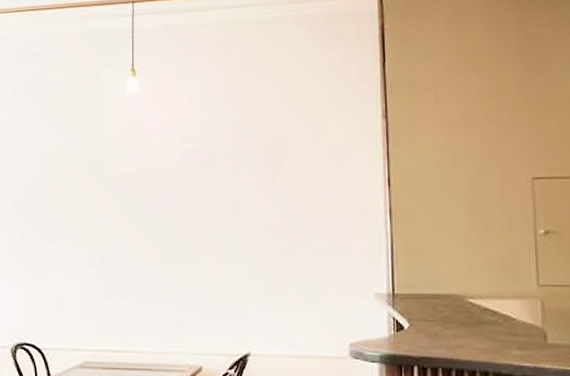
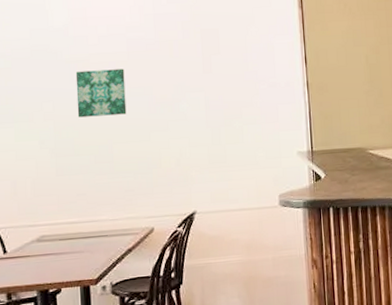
wall art: none [126,184,178,236] -> present [75,69,127,118]

